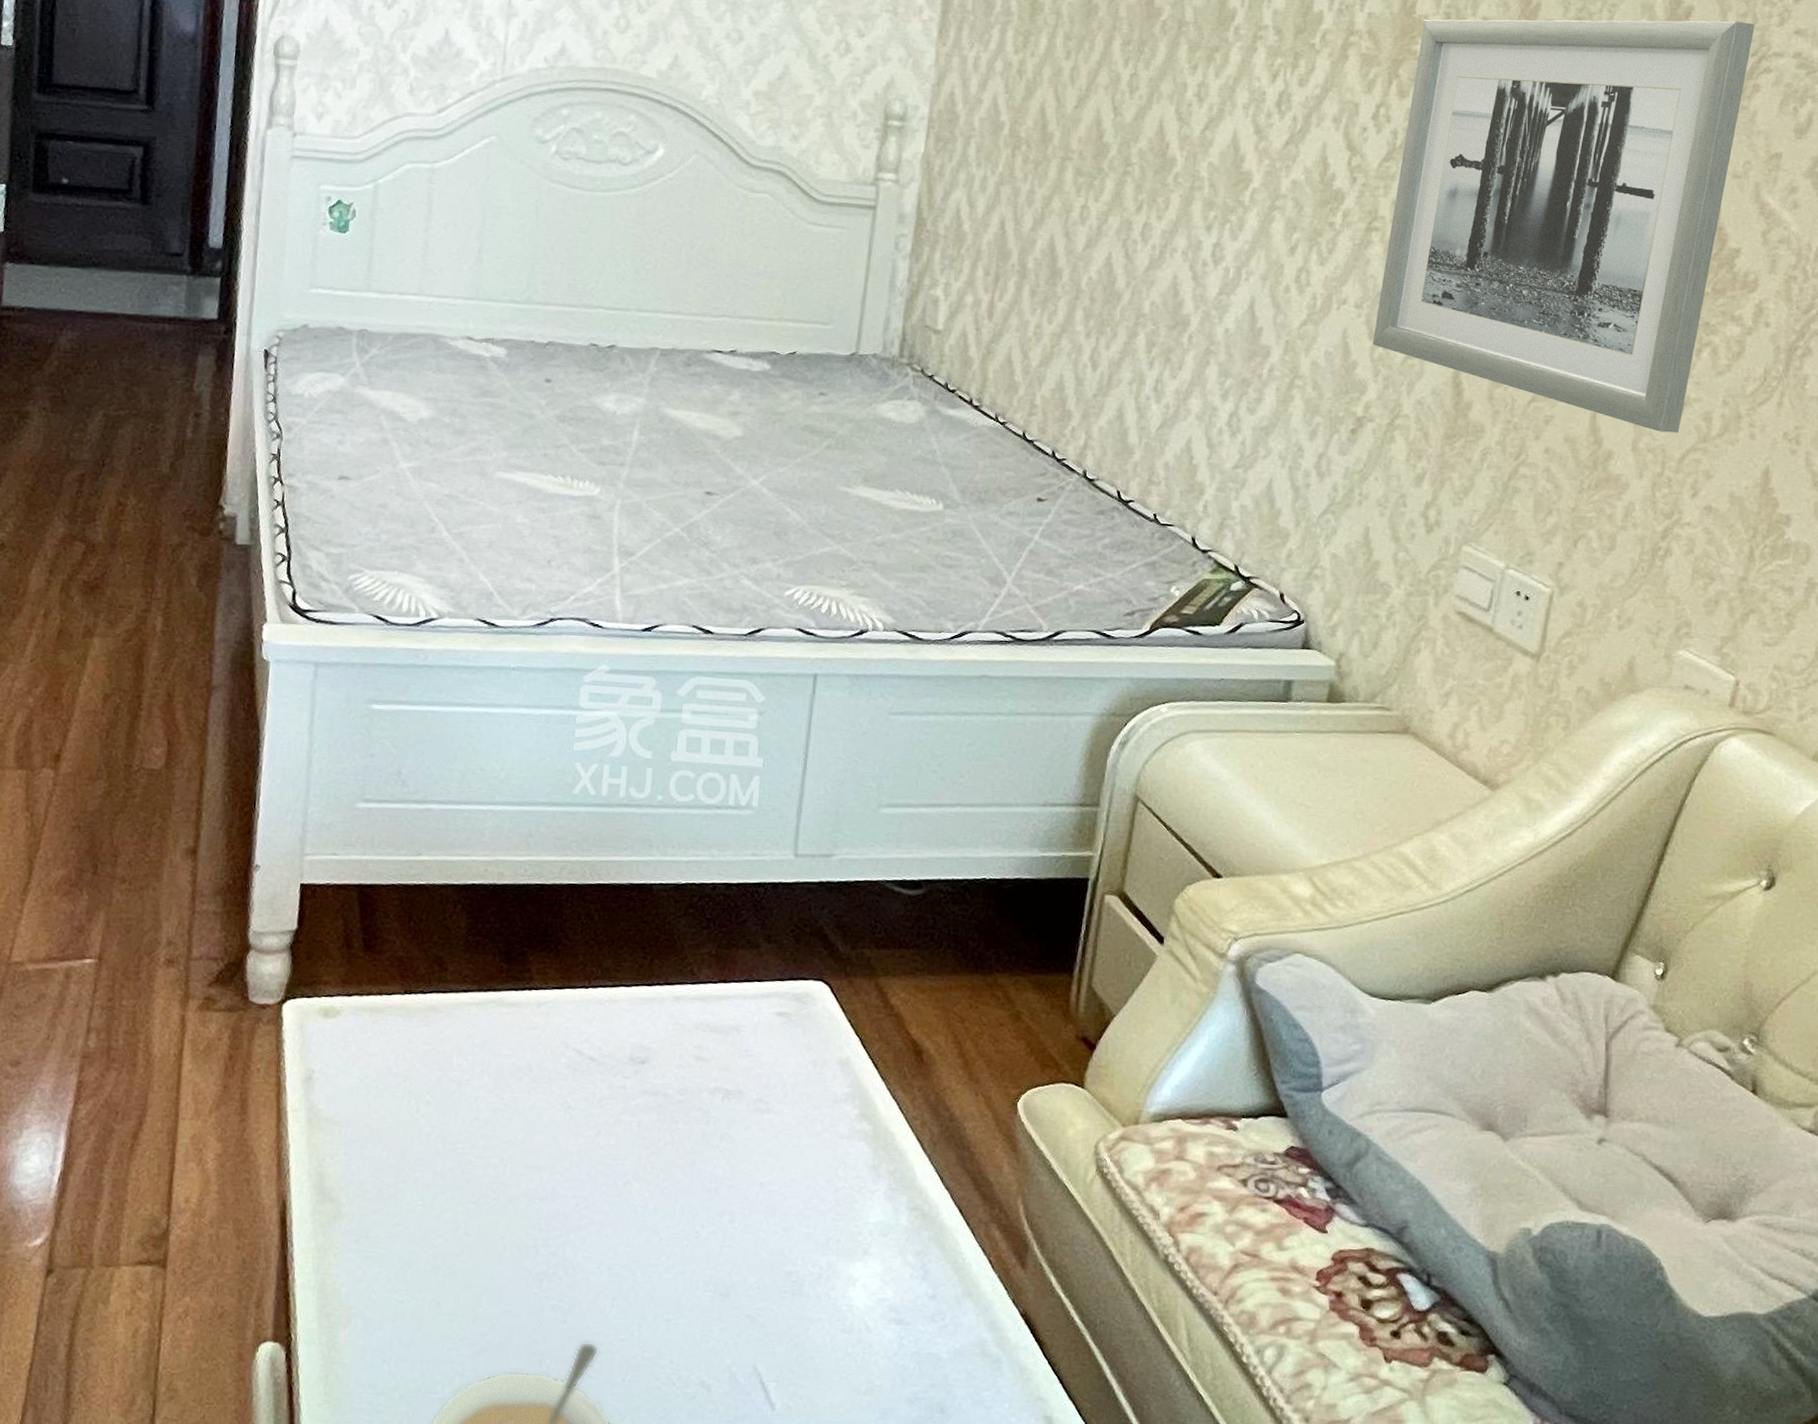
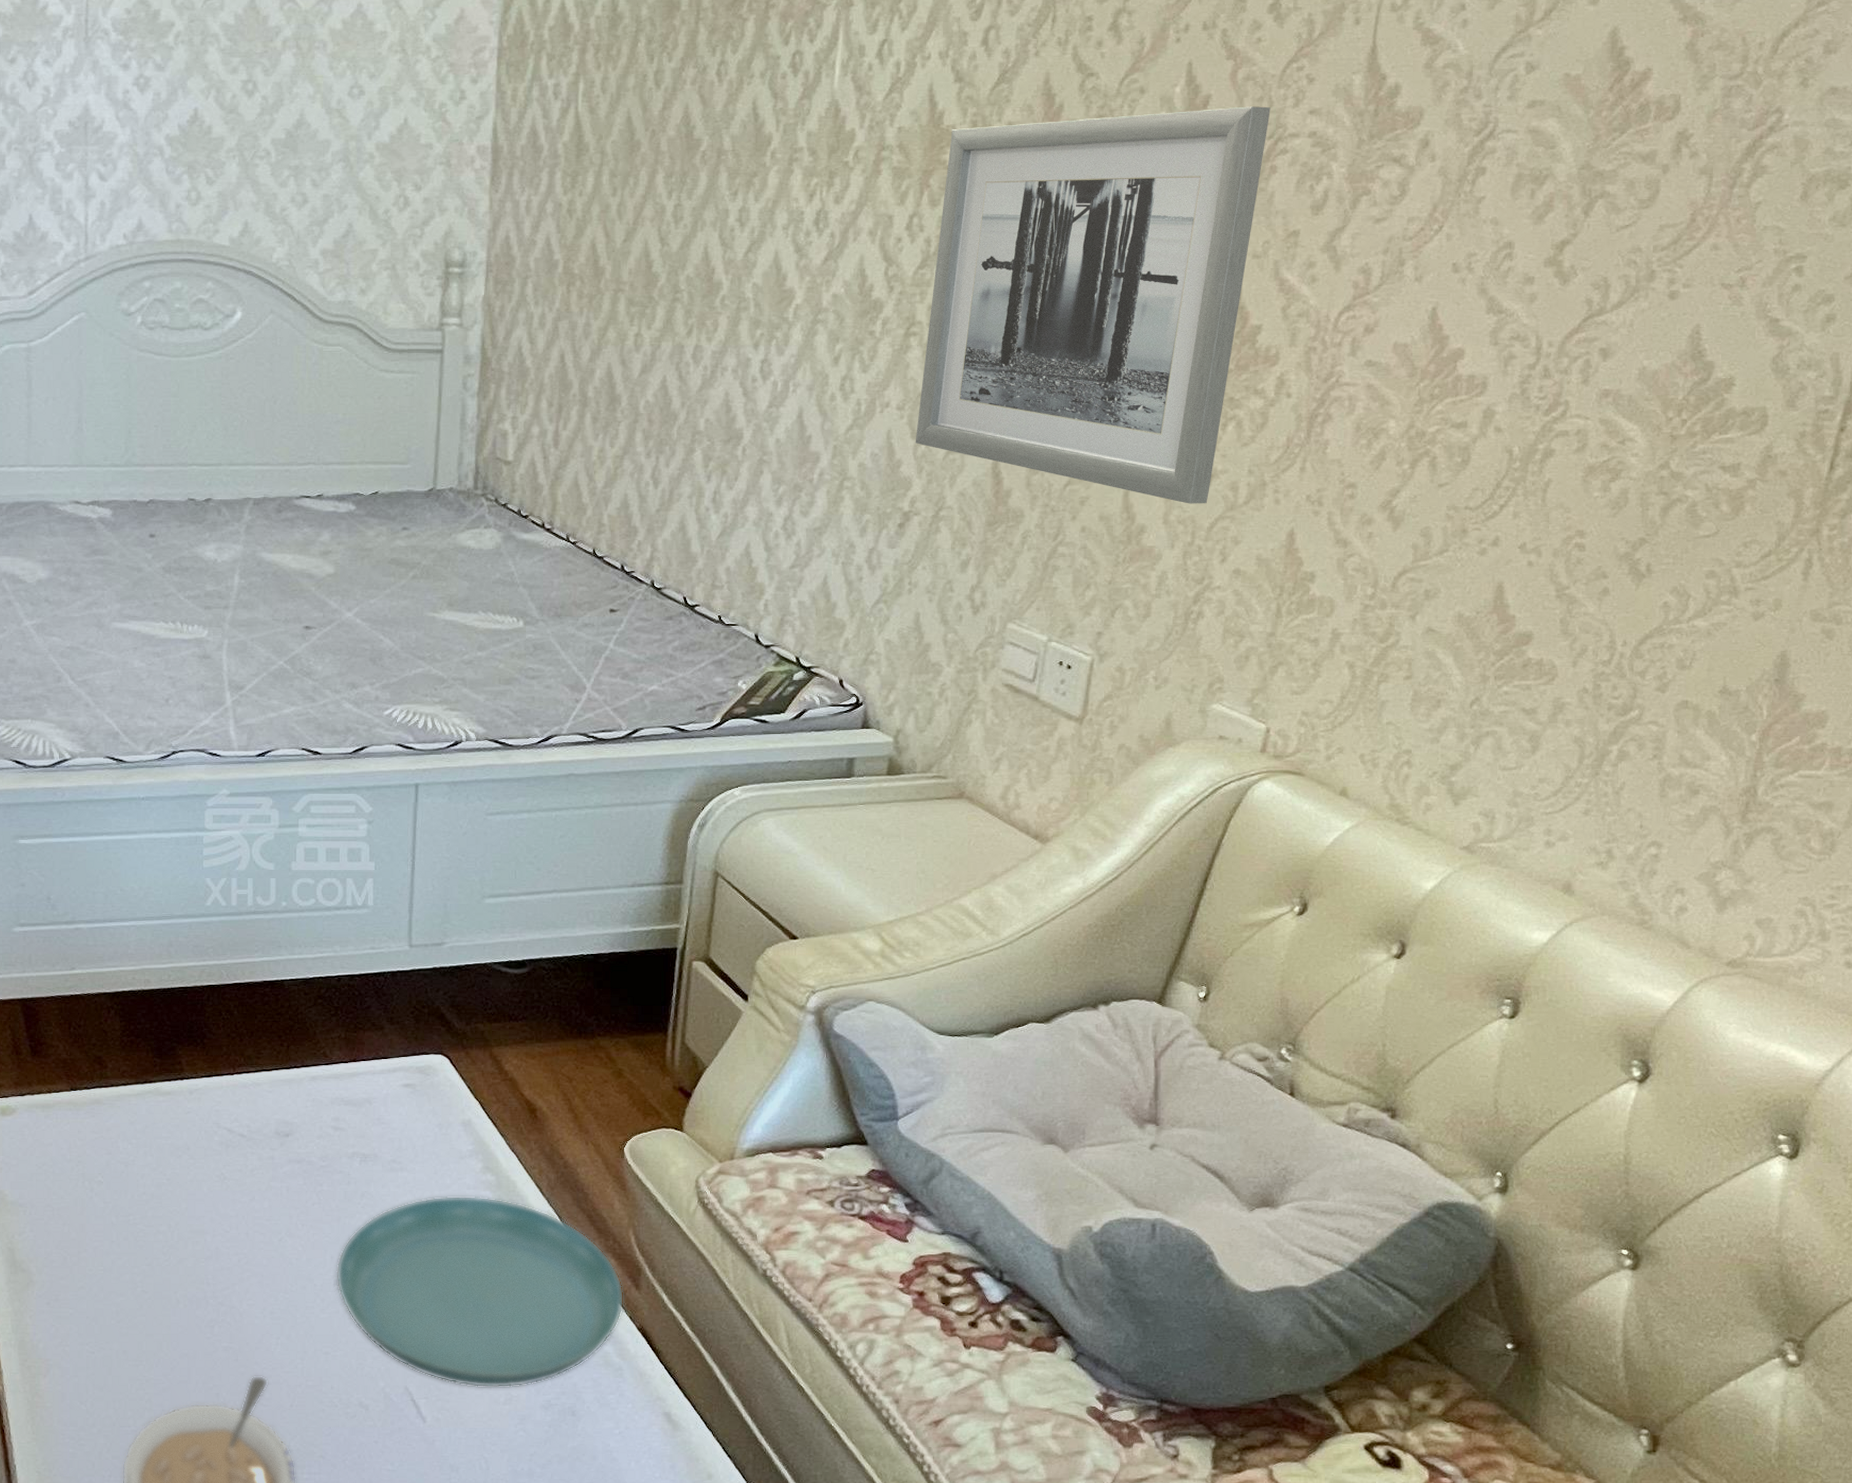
saucer: none [685,1144,1008,1375] -> present [336,1195,624,1388]

